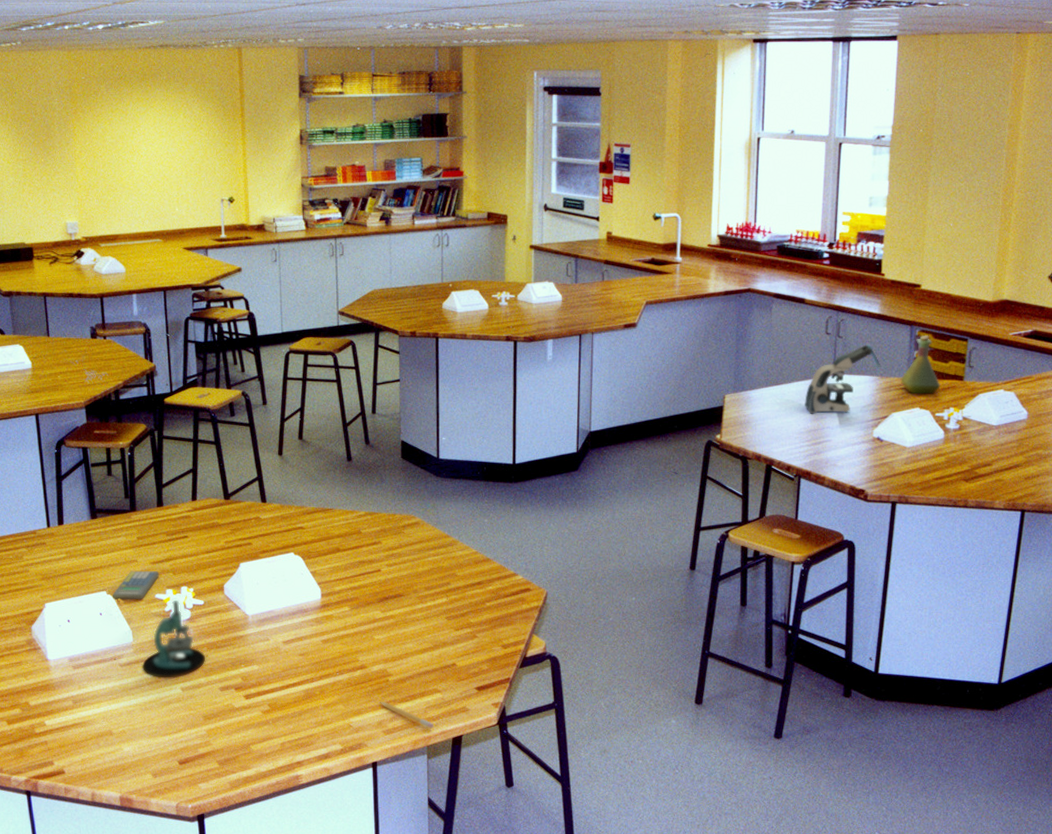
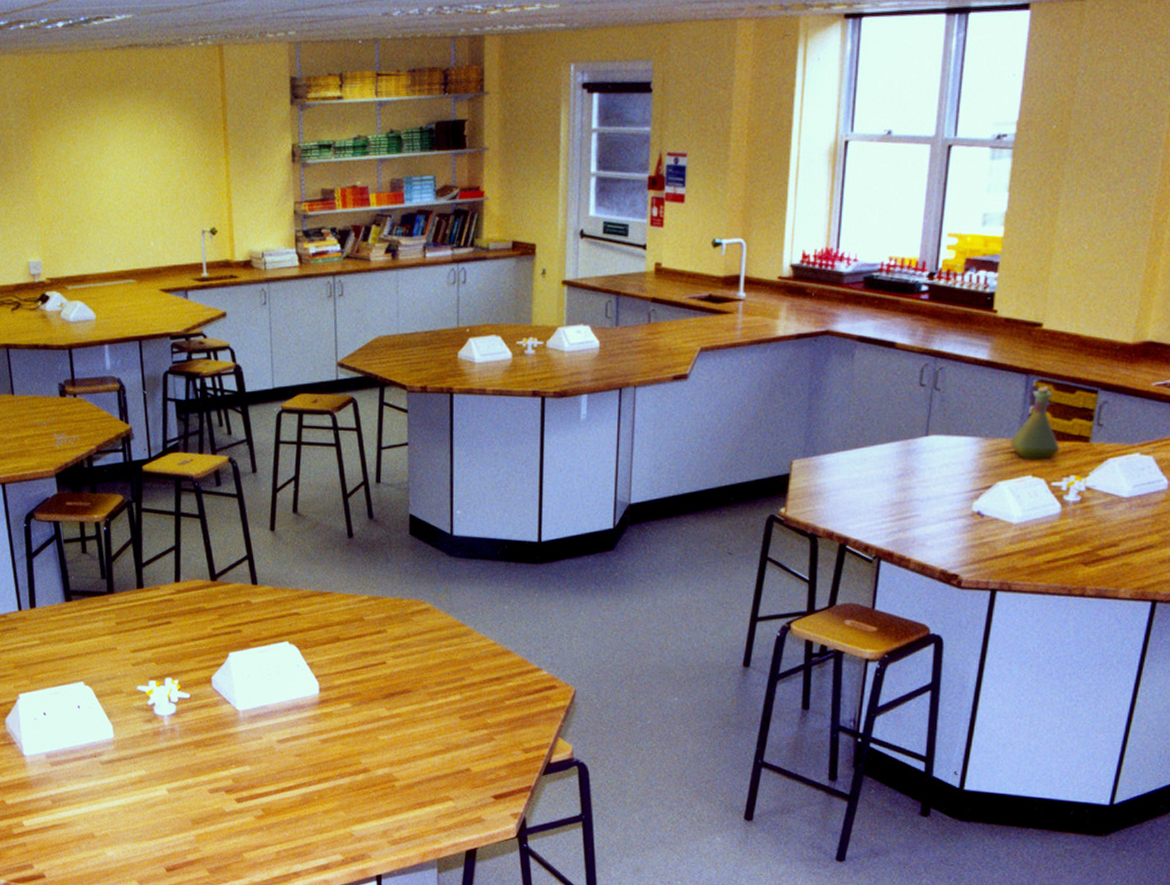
calculator: present [112,570,160,600] -> none [90,659,142,692]
microscope: present [141,600,206,678] -> none [124,693,194,778]
pencil: present [380,702,434,729] -> none [385,809,445,840]
microscope: present [805,343,881,415] -> none [889,397,987,485]

